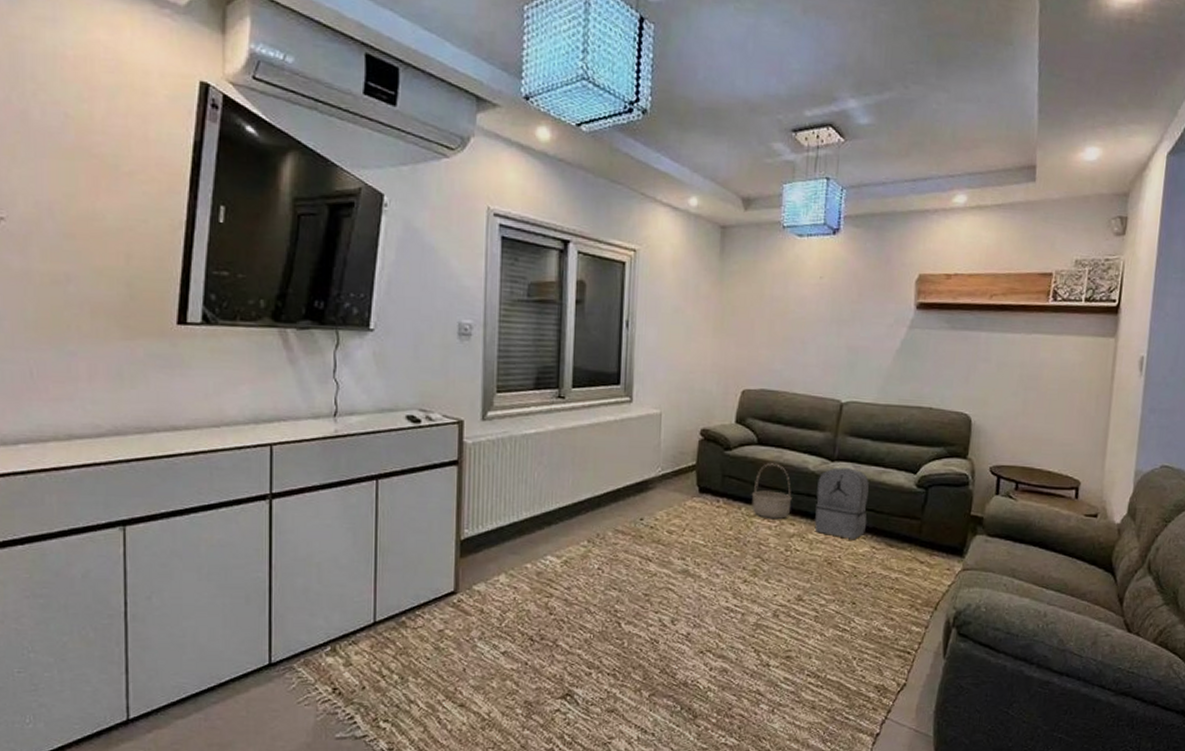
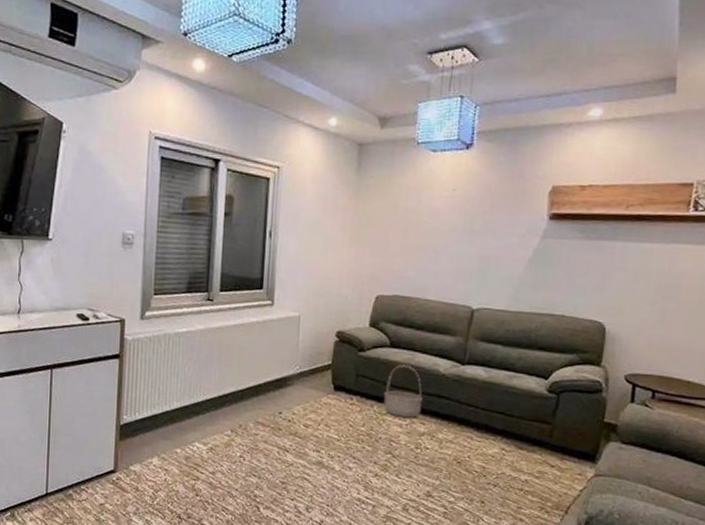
backpack: present [814,467,869,539] -> none [444,371,499,440]

